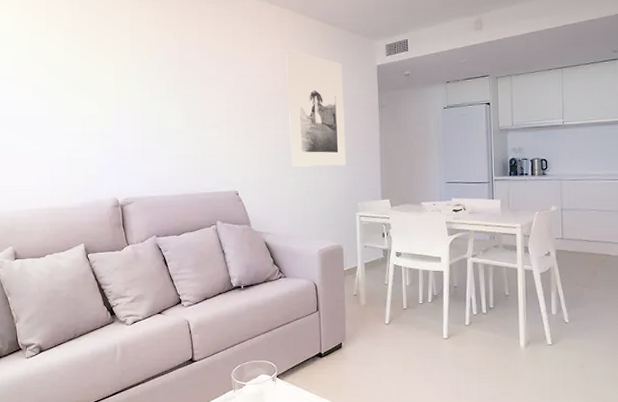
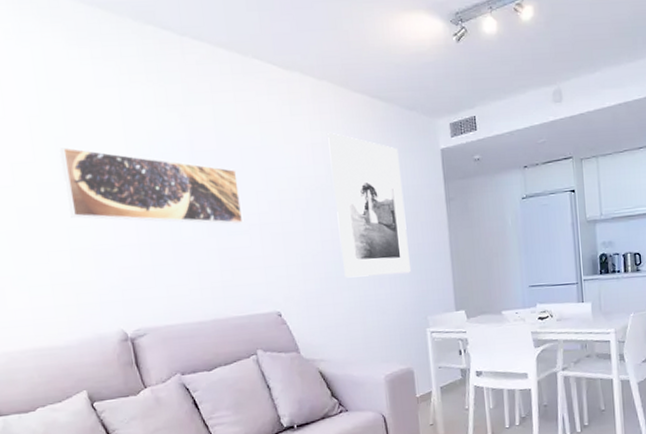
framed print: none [83,54,215,120] -> present [58,146,244,225]

